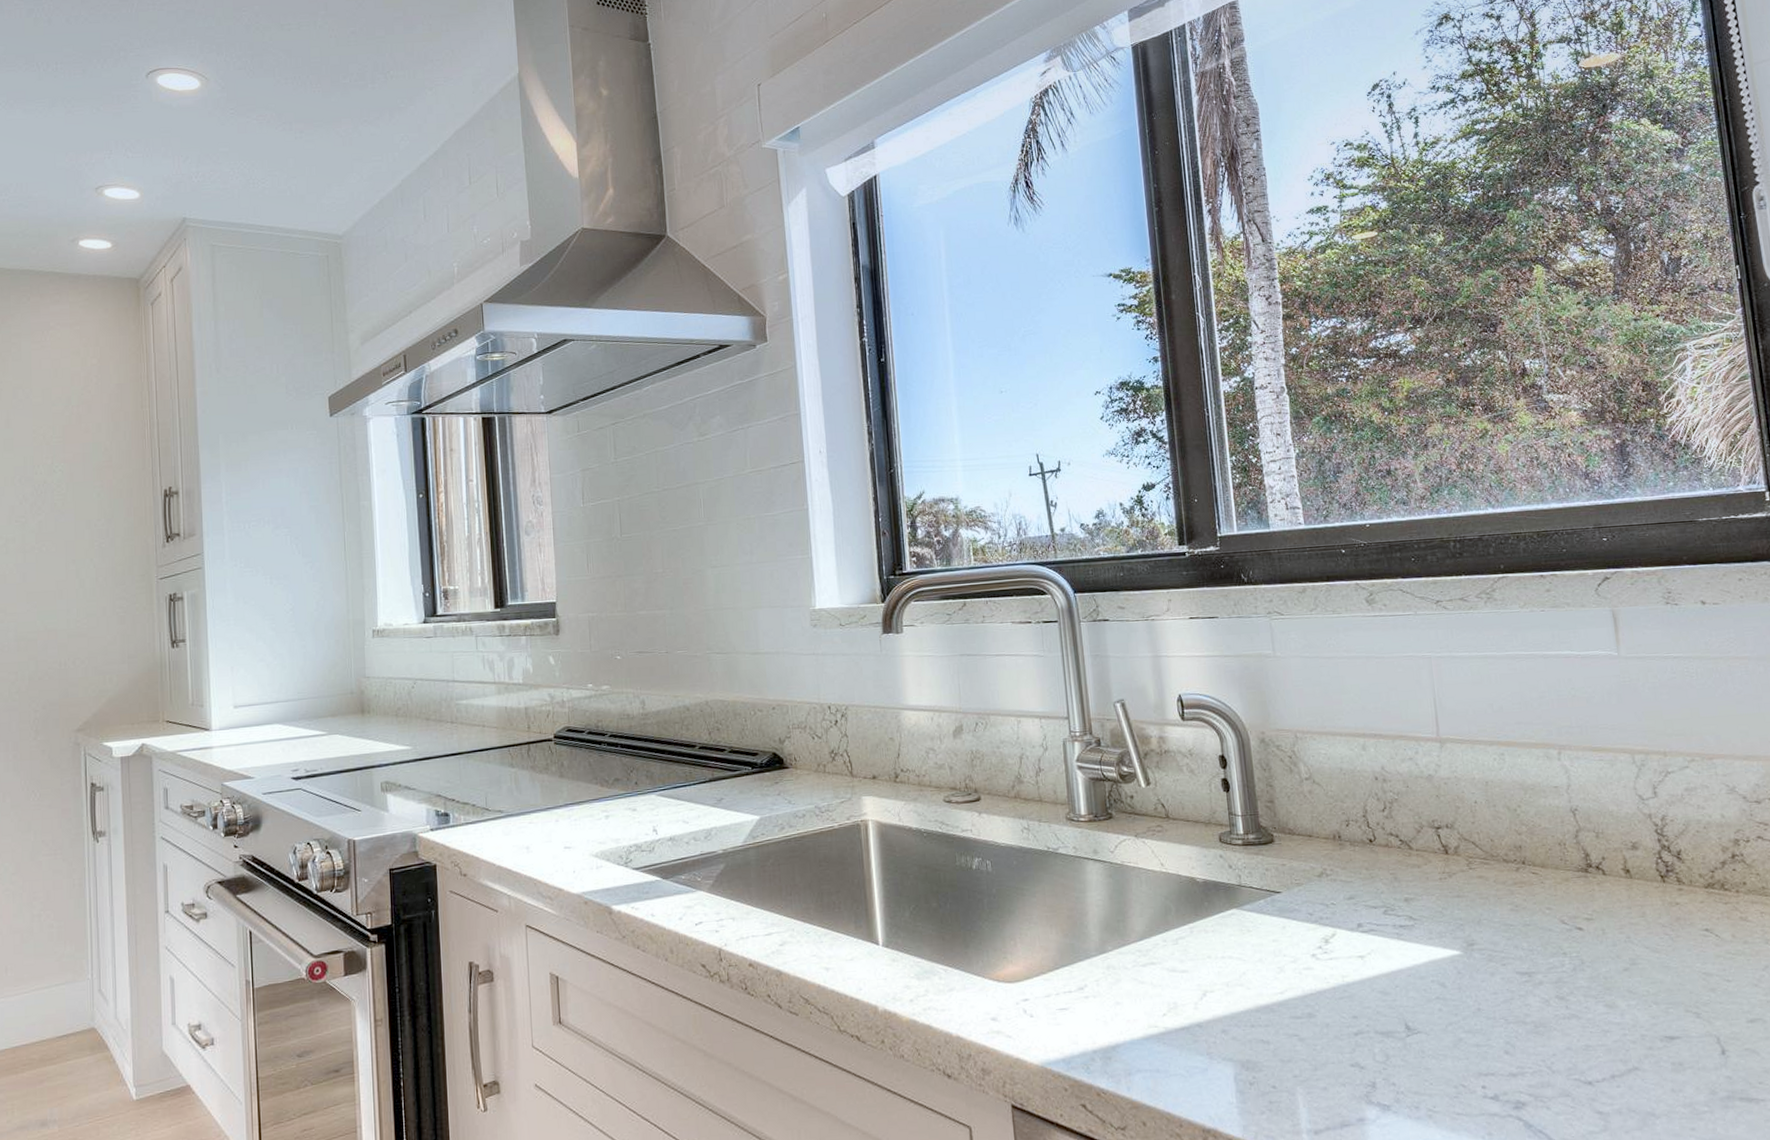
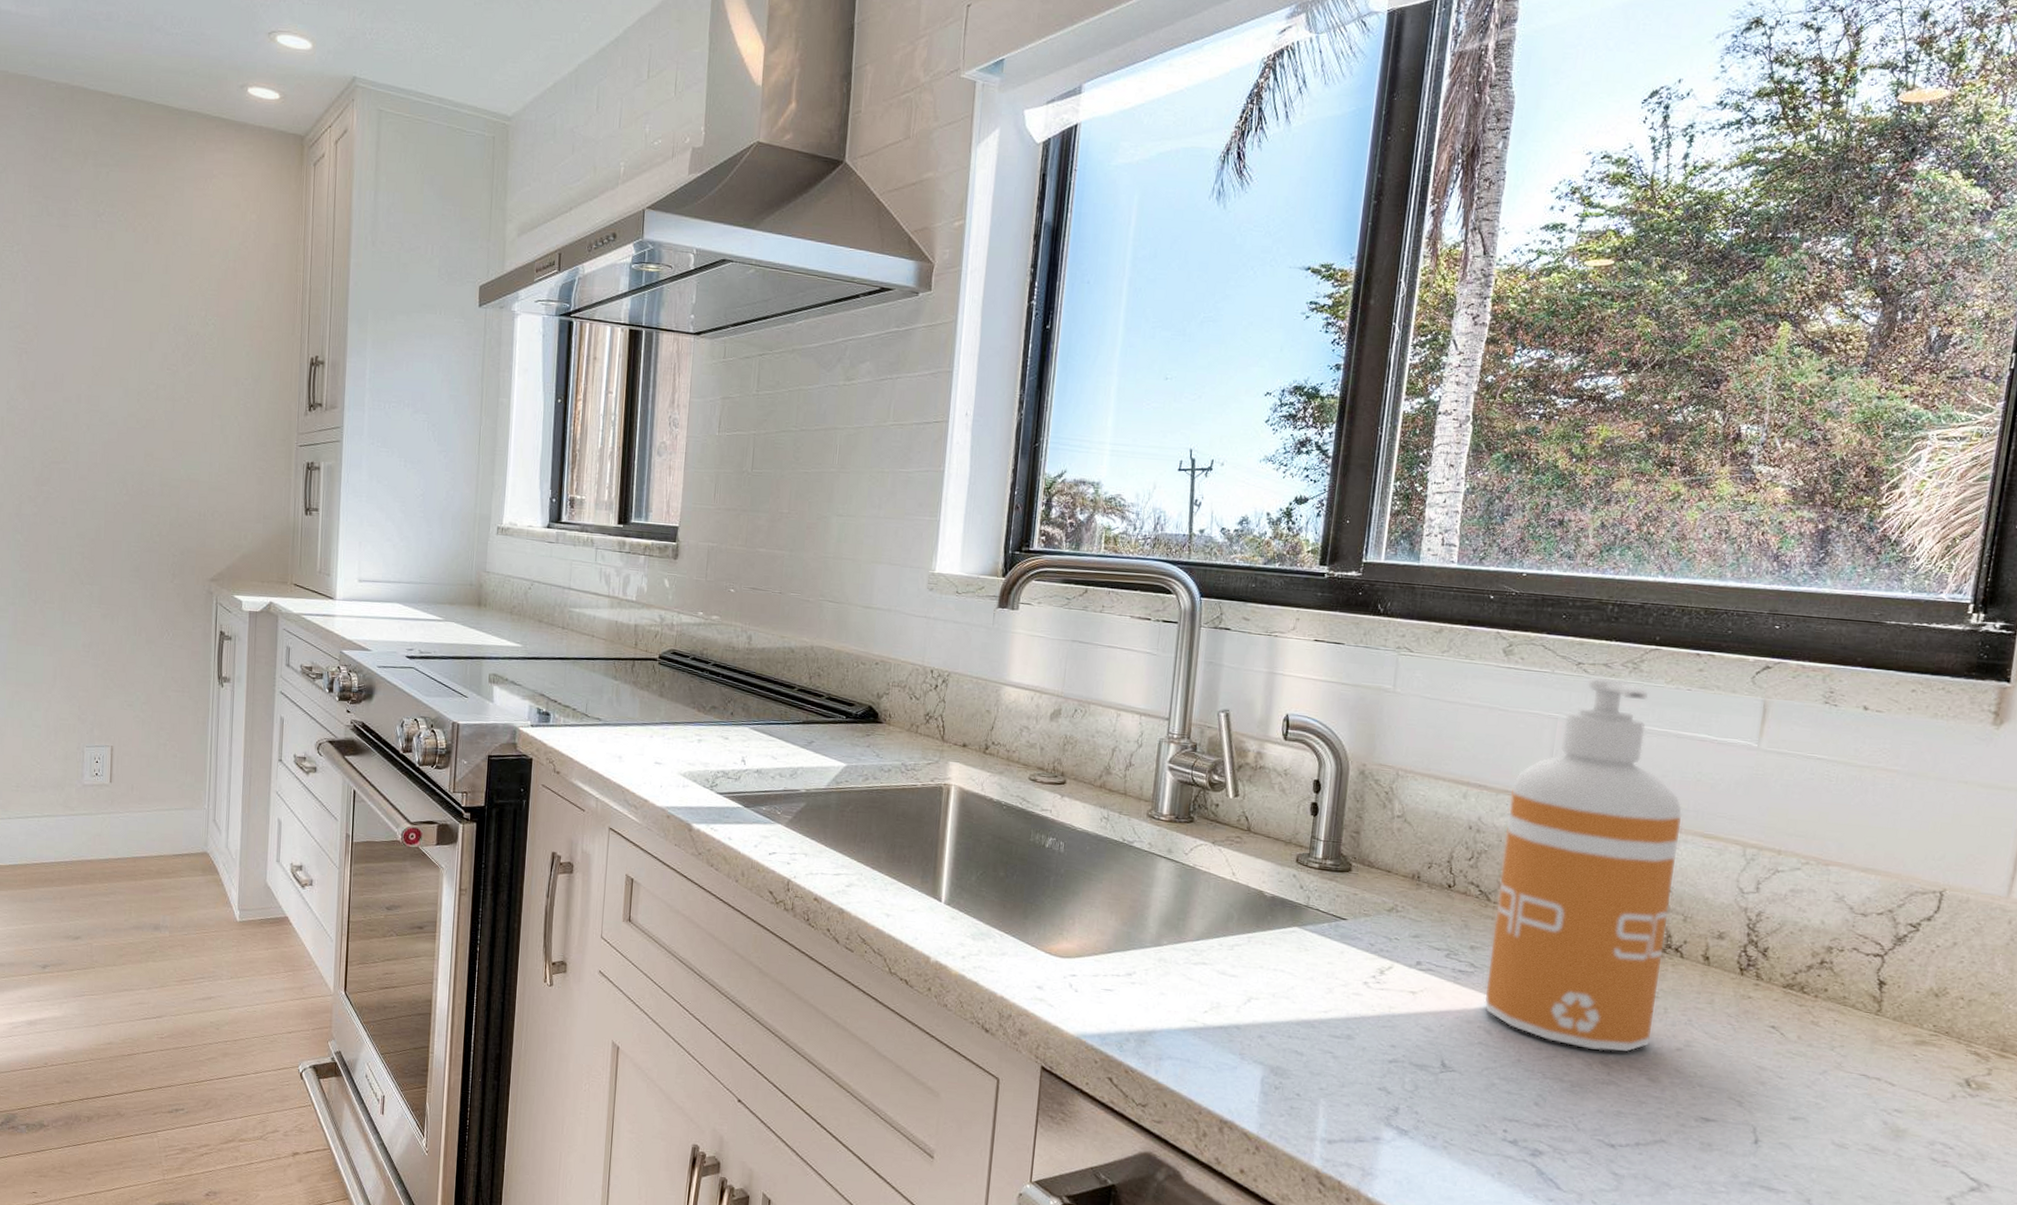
soap dispenser: none [1405,610,1597,986] -> present [1484,677,1683,1053]

